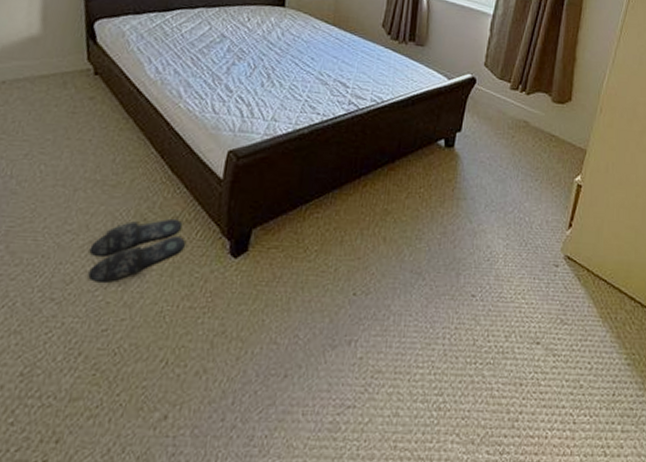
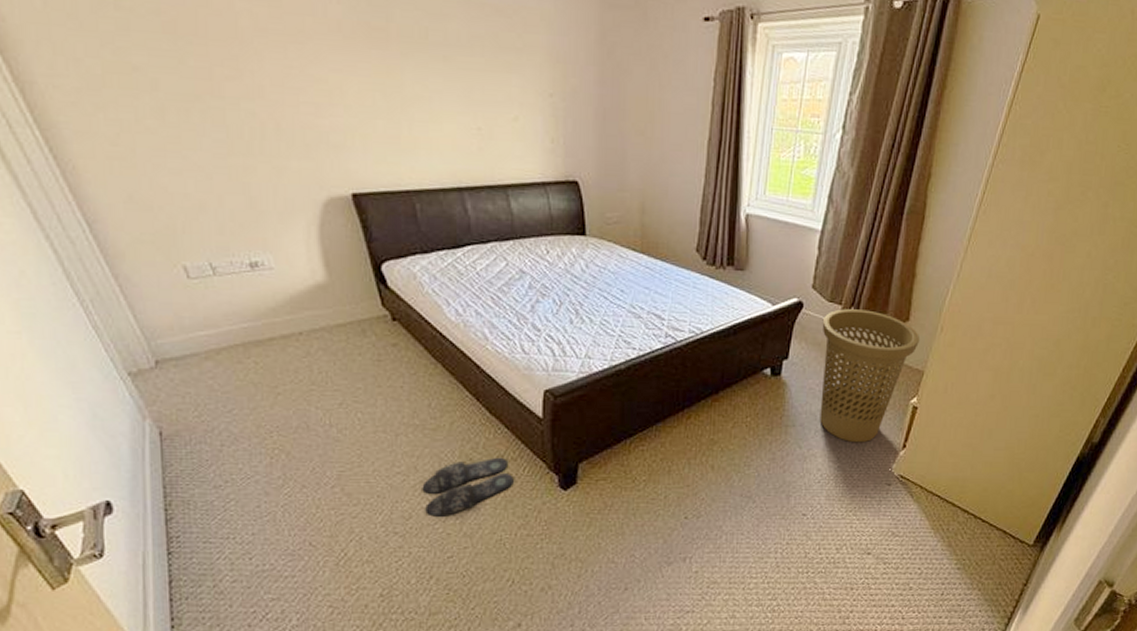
laundry basket: none [490,86,582,220] -> present [820,309,920,443]

